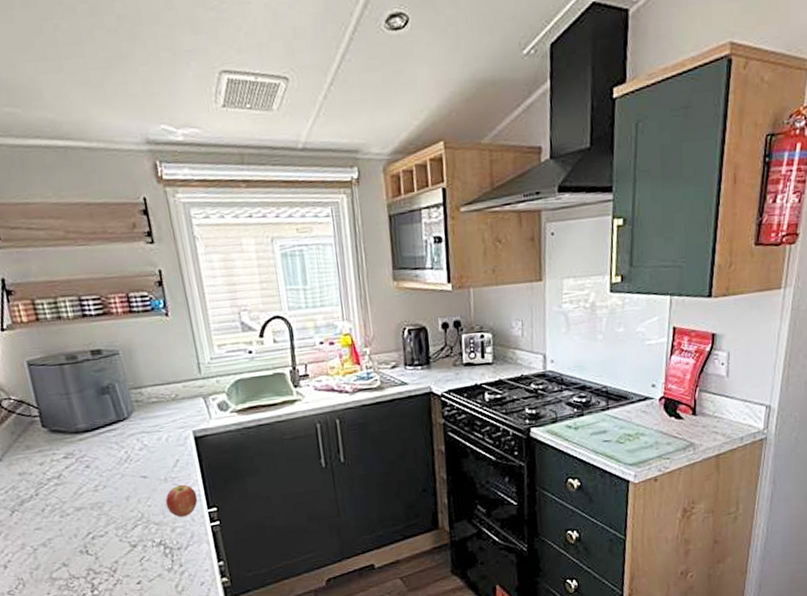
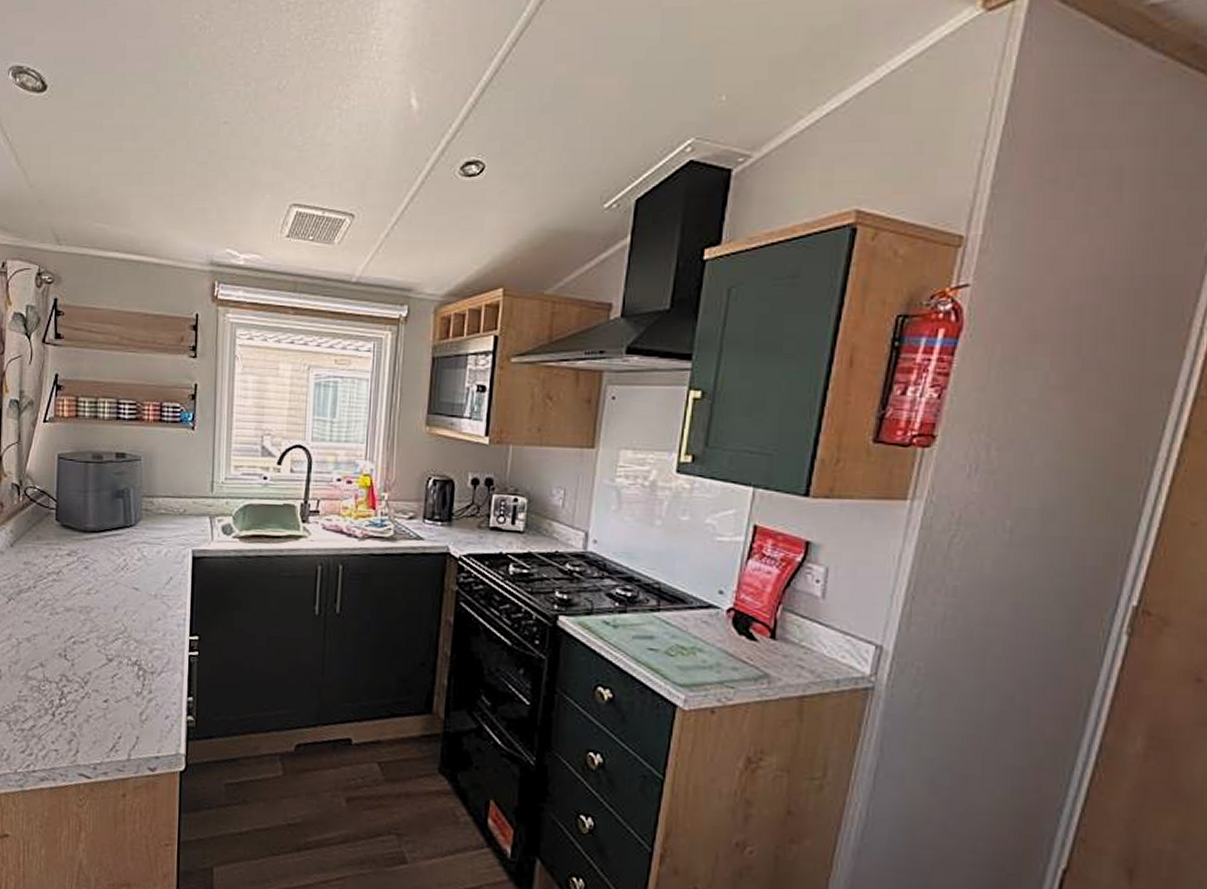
fruit: present [165,485,198,517] -> none [150,604,182,639]

